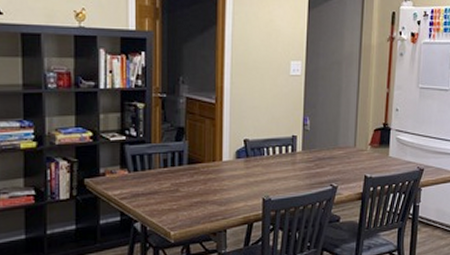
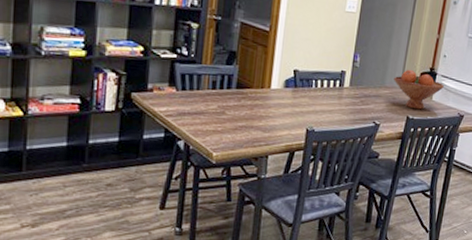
fruit bowl: none [347,127,399,168] -> present [394,69,444,110]

